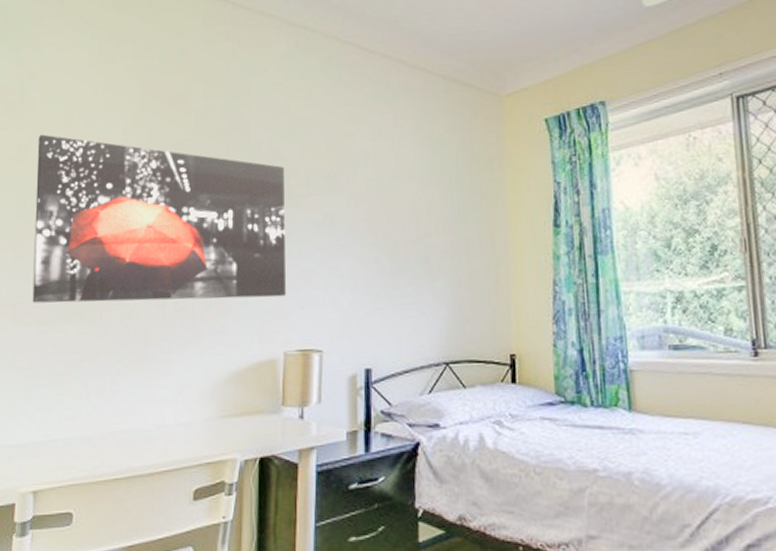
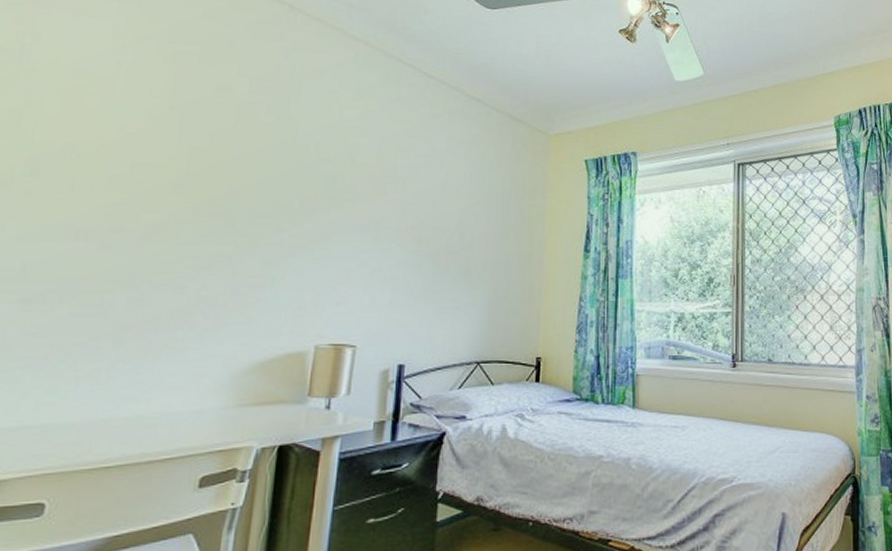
wall art: present [32,134,286,303] -> none [12,101,331,293]

